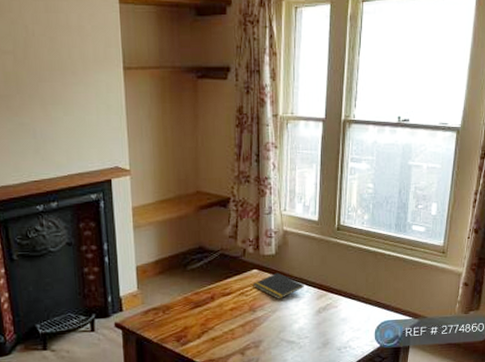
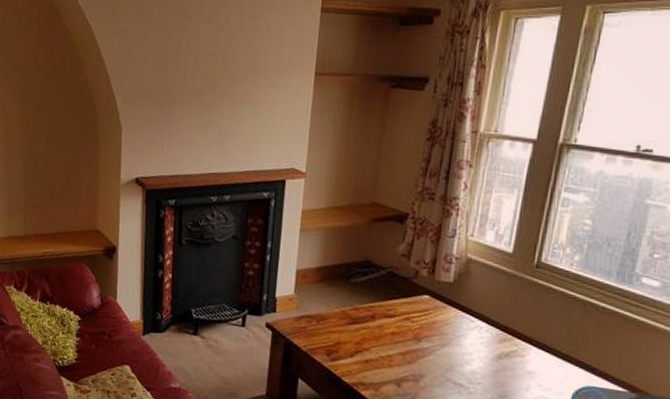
notepad: present [253,272,304,299] -> none [421,303,484,334]

